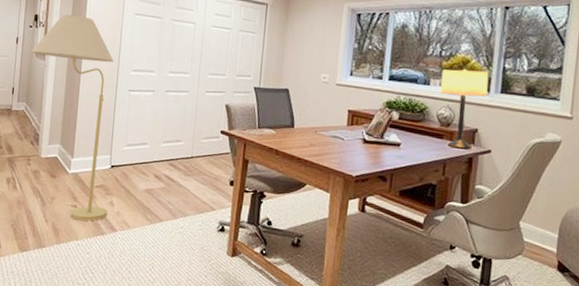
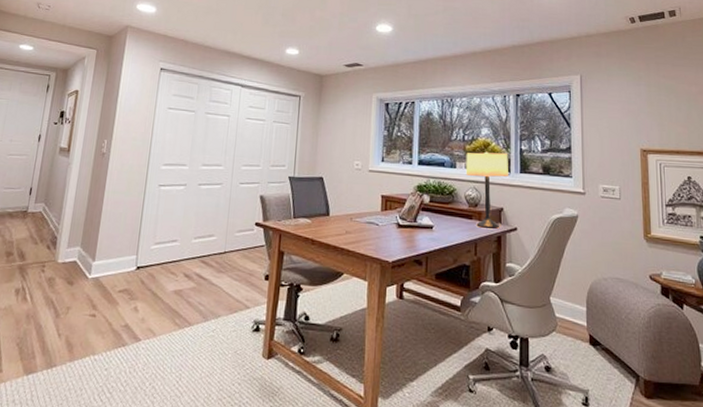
floor lamp: present [30,14,114,221] -> none [53,110,144,332]

